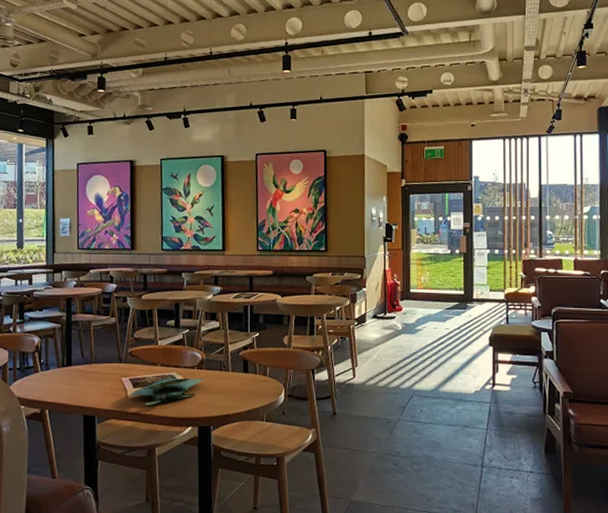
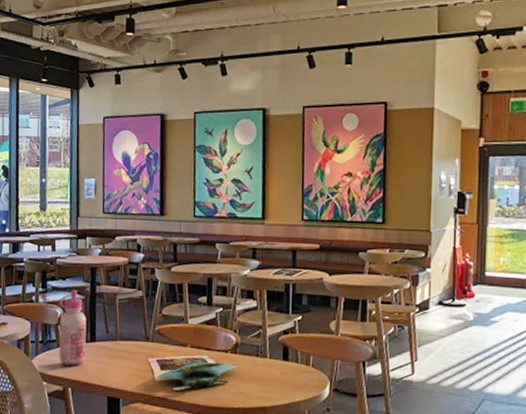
glue bottle: none [36,319,63,389] -> present [59,289,87,366]

